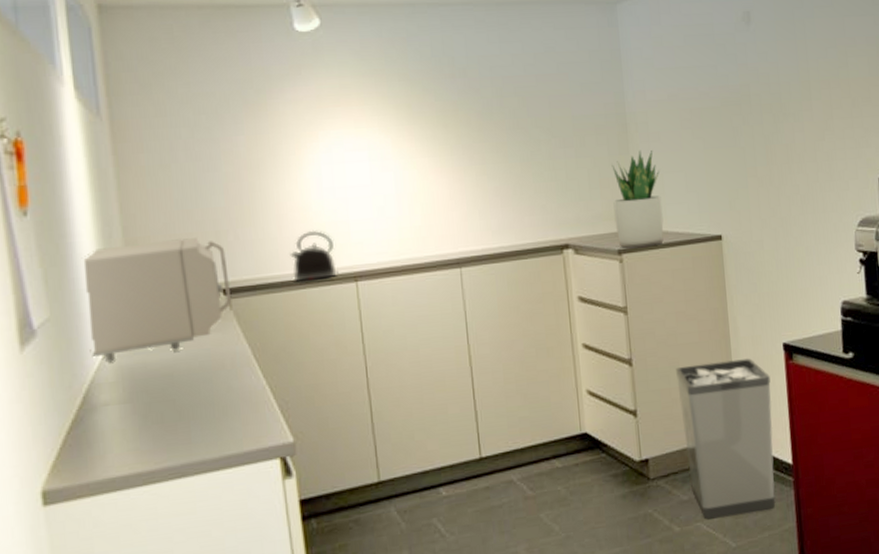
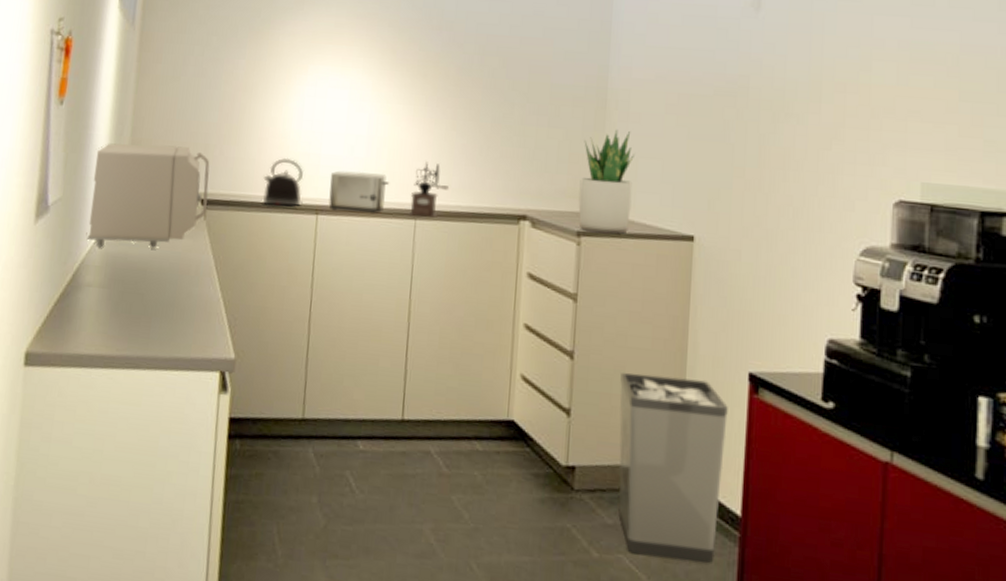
toaster: none [363,229,428,275] -> present [328,170,390,215]
coffee grinder: none [452,209,489,266] -> present [408,161,449,219]

